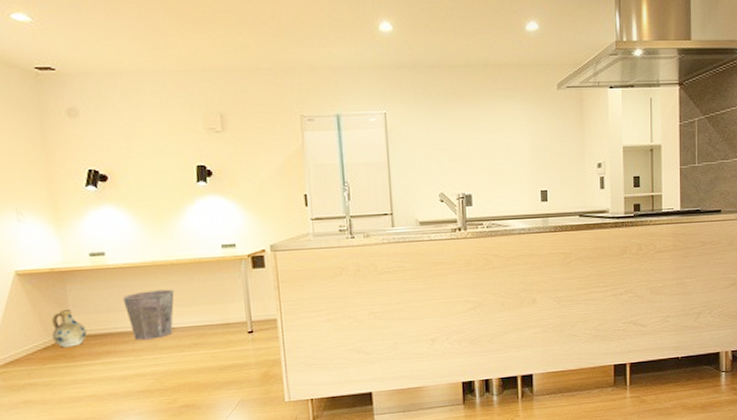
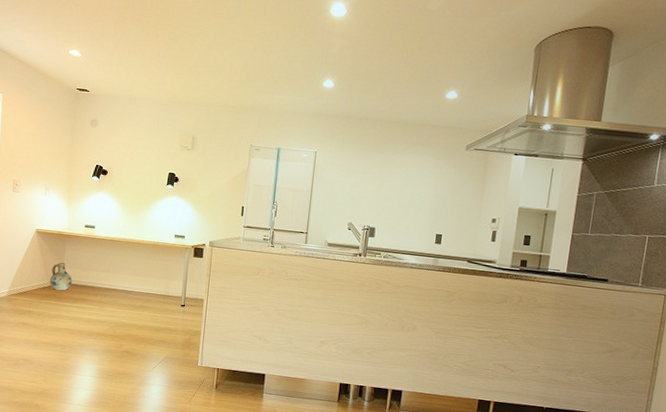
waste bin: present [123,289,174,340] -> none [100,259,135,297]

